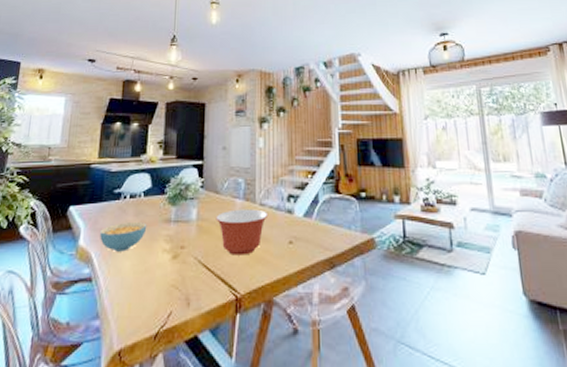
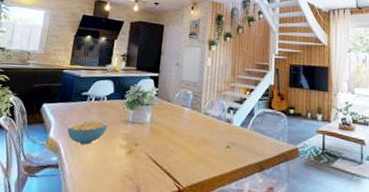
mixing bowl: present [216,209,269,256] -> none [166,116,211,155]

